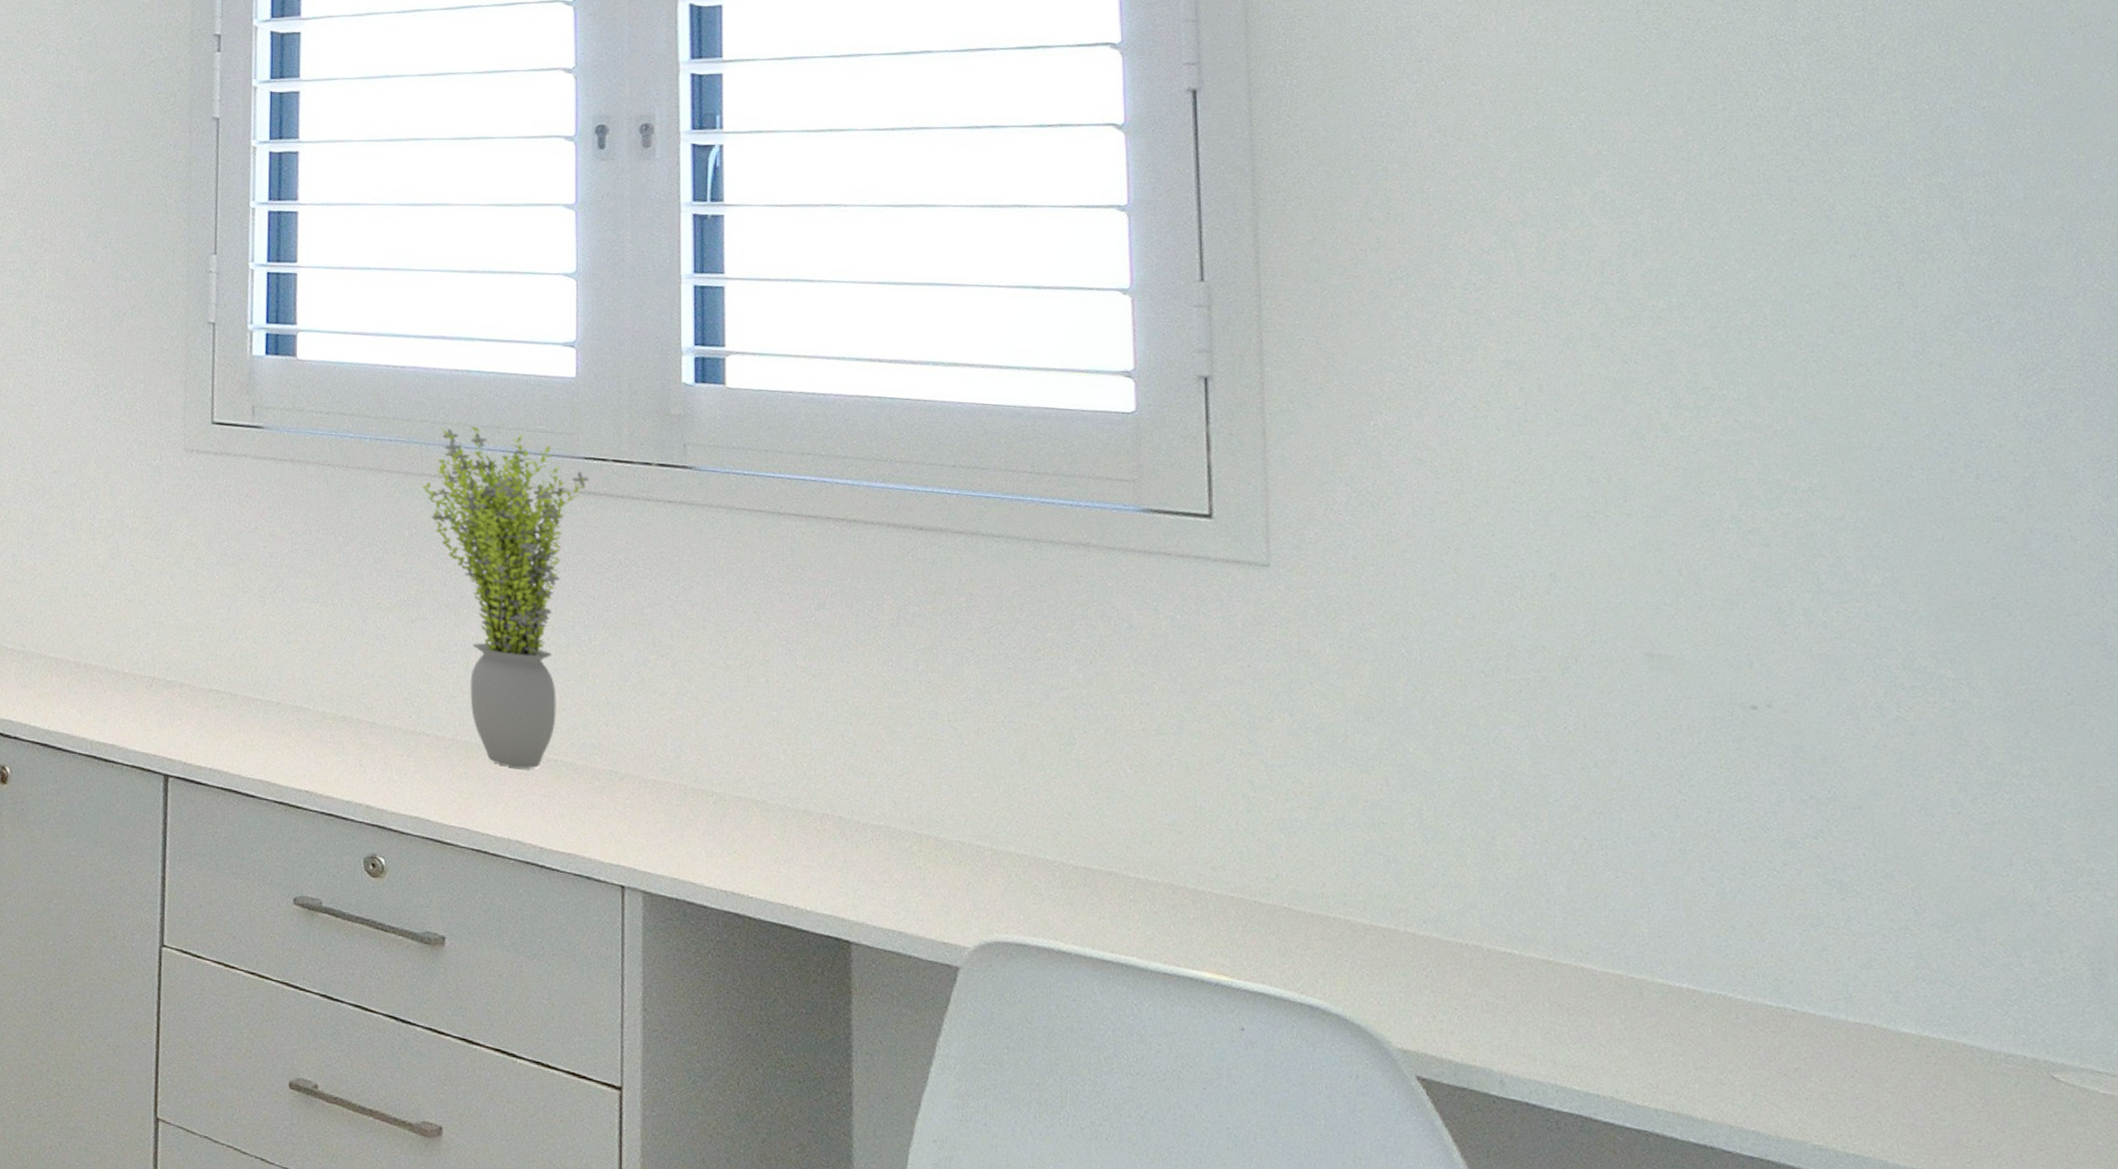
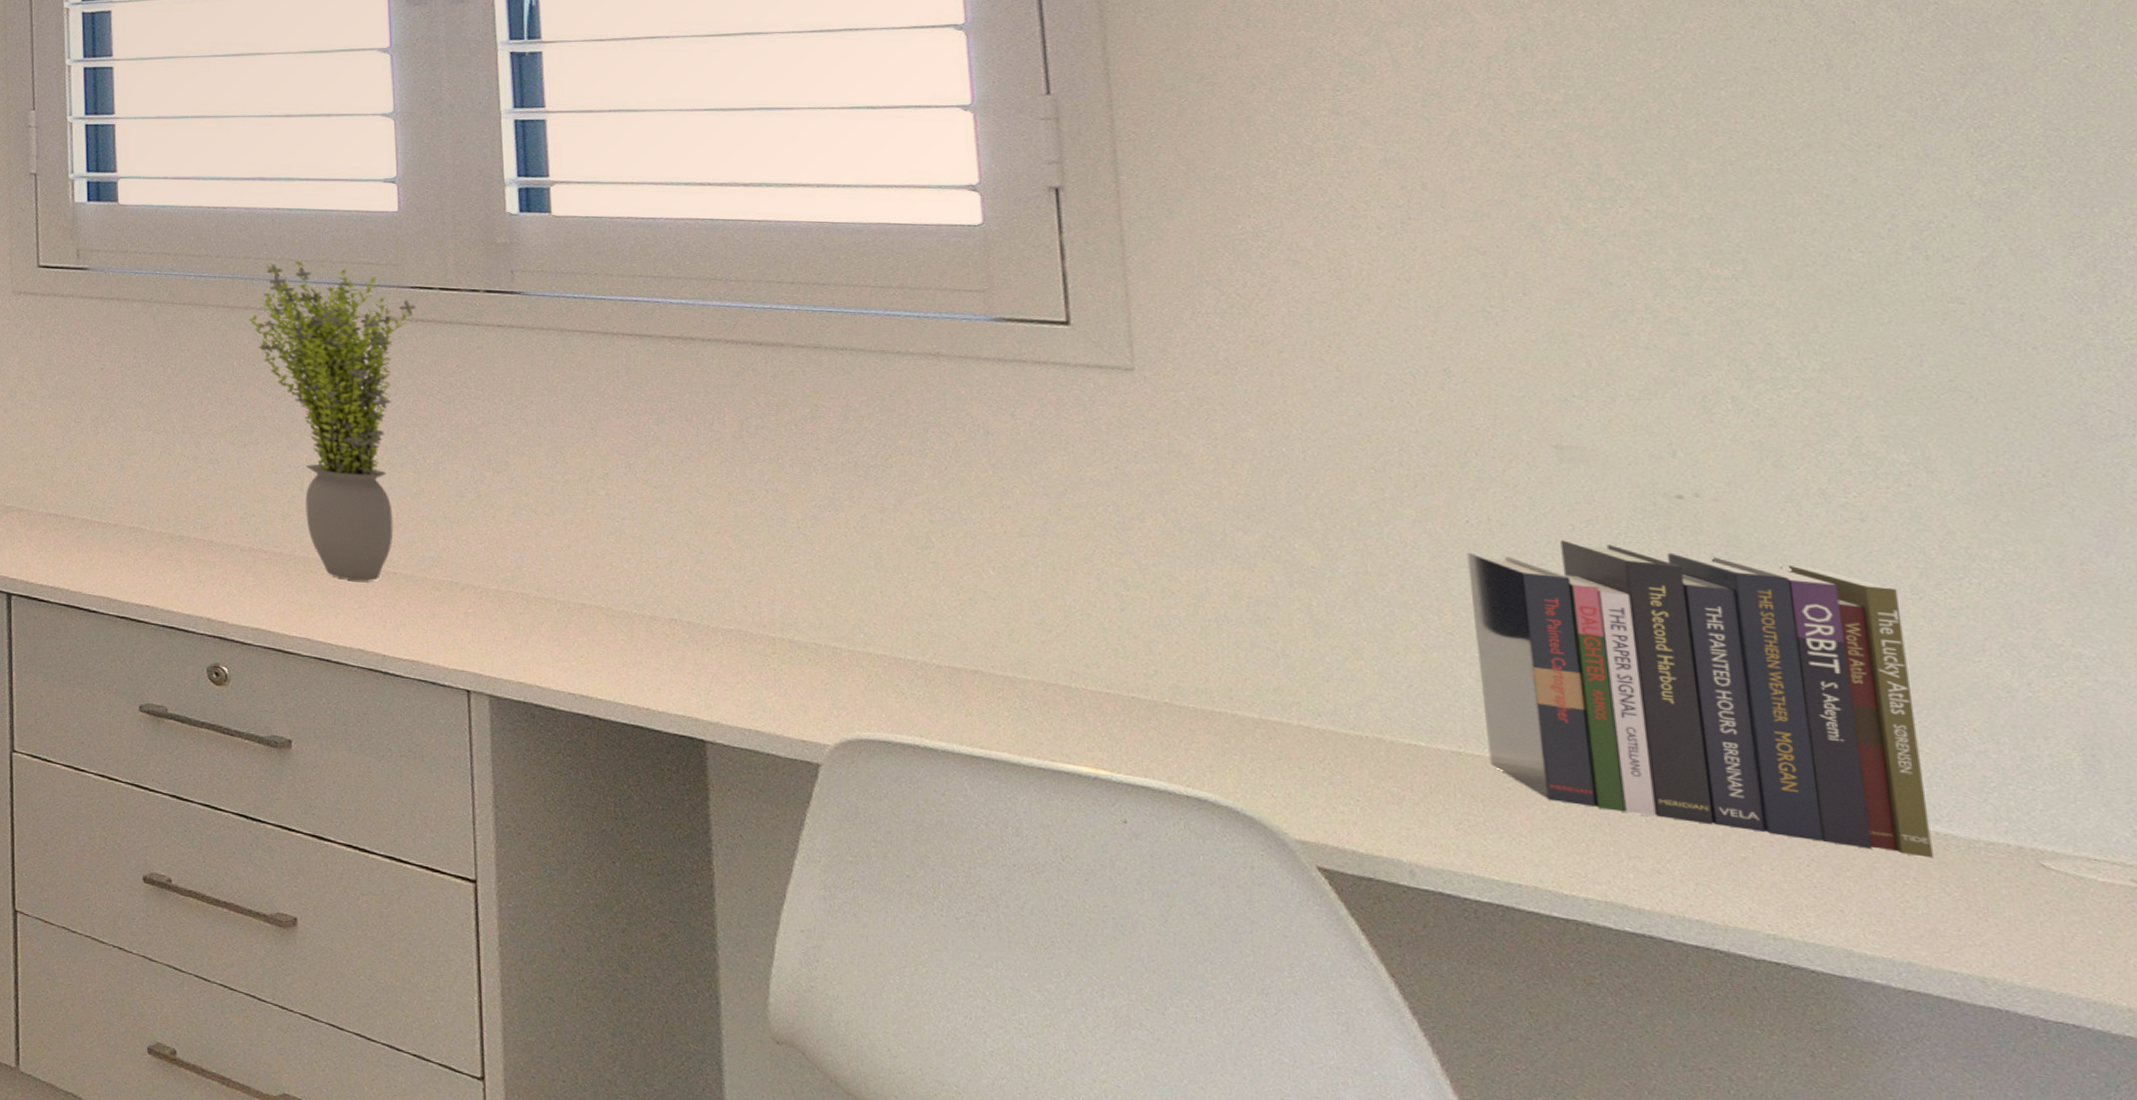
books: none [1564,748,1960,1070] -> present [1467,540,1933,858]

